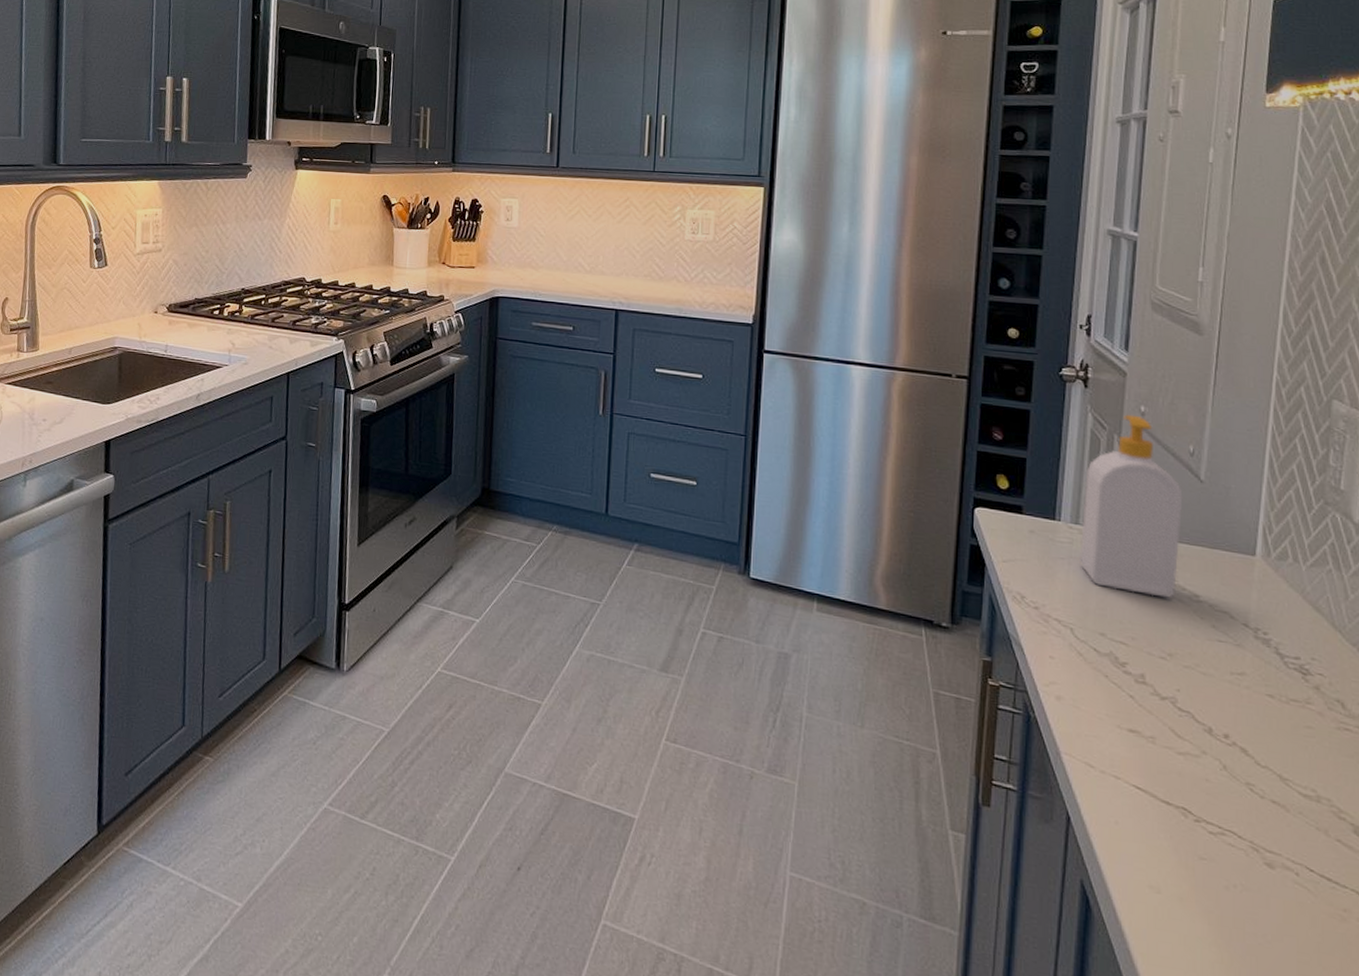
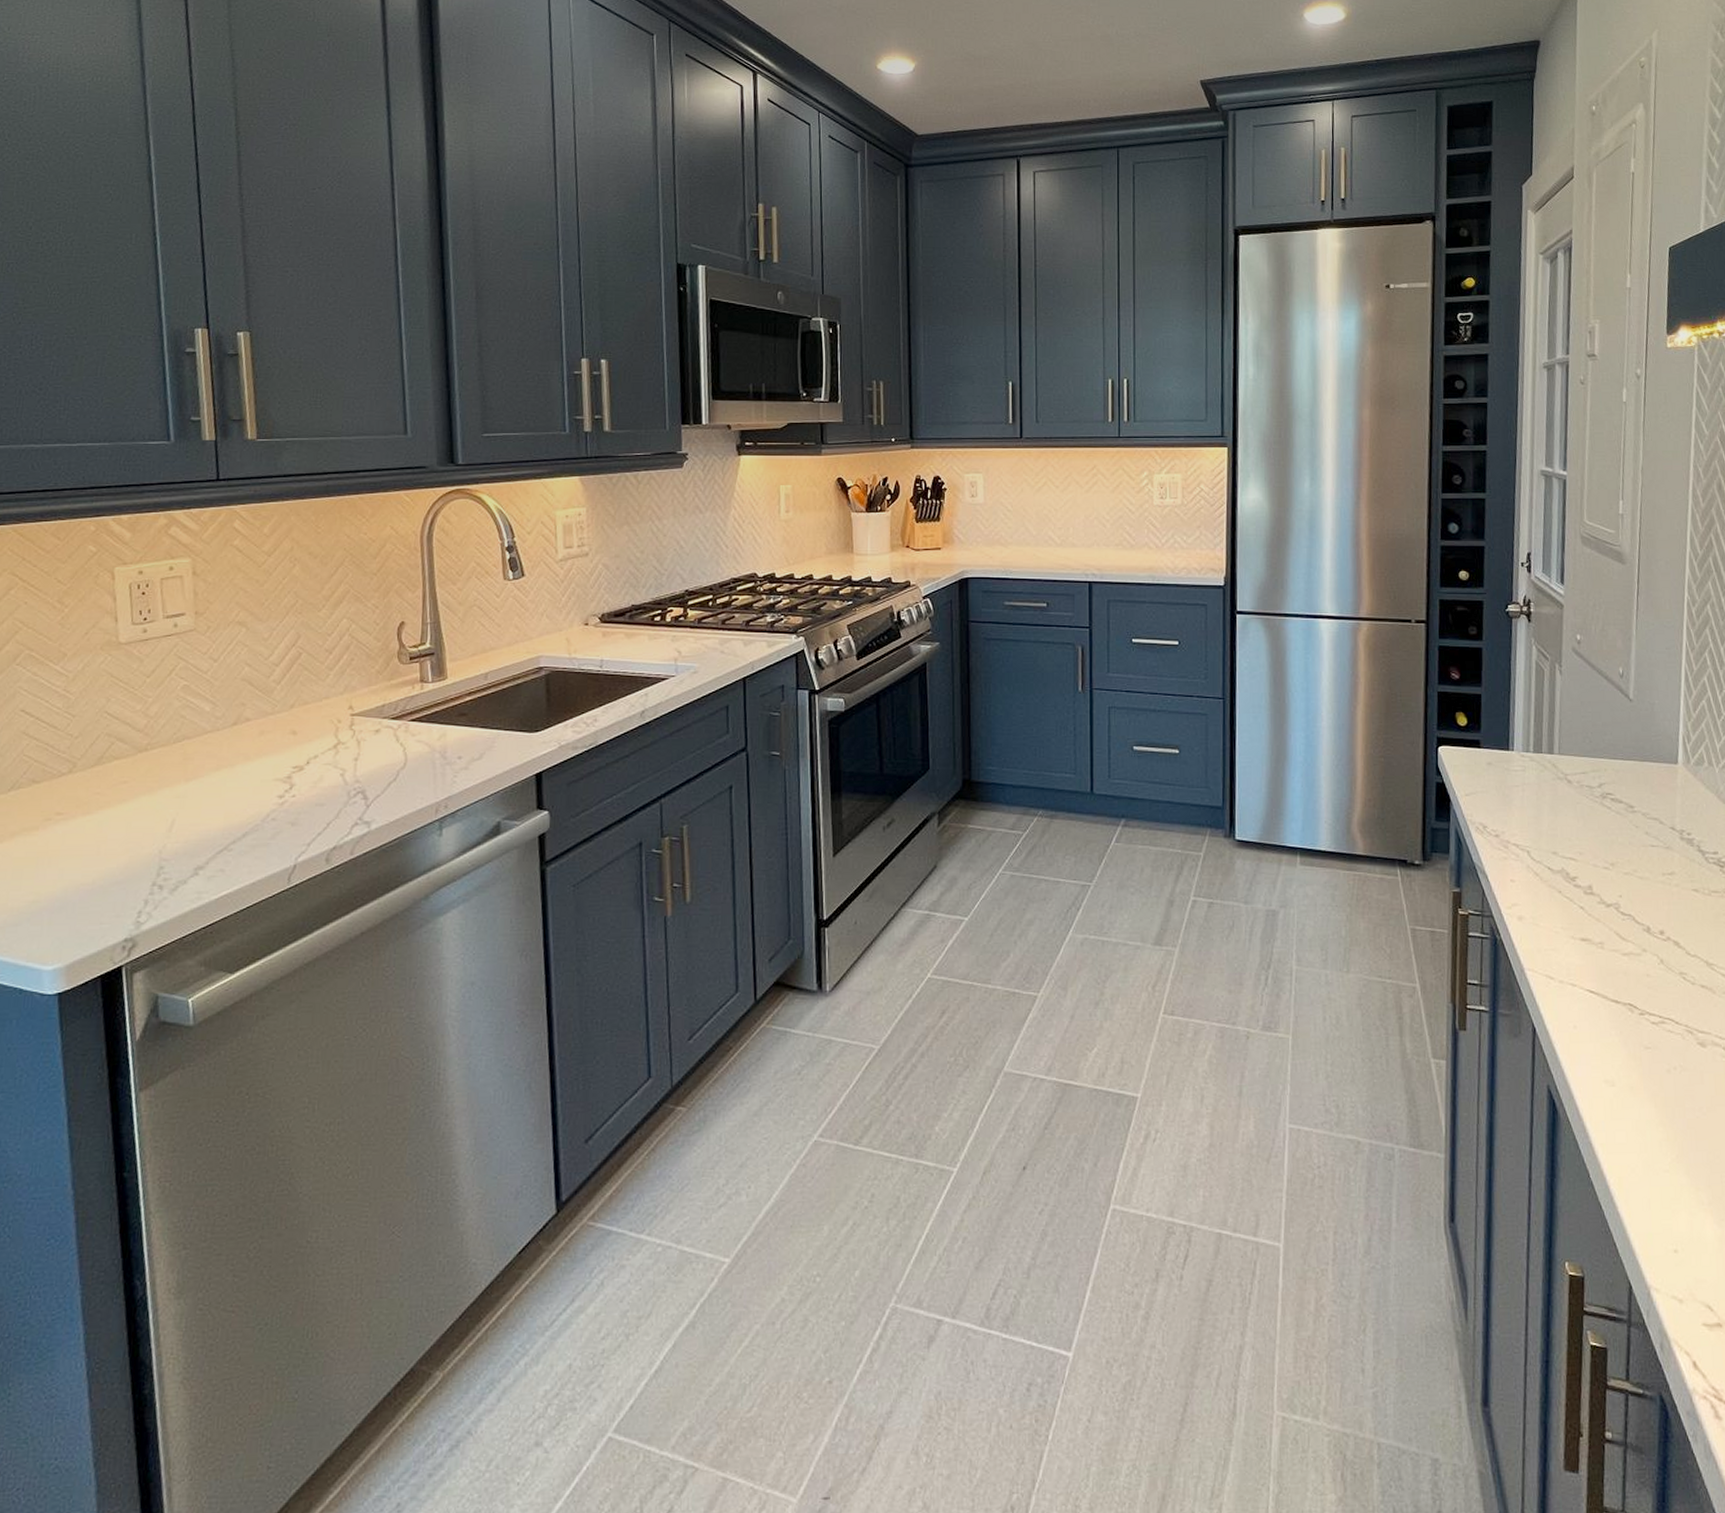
soap bottle: present [1079,414,1183,598] -> none [1531,644,1616,812]

